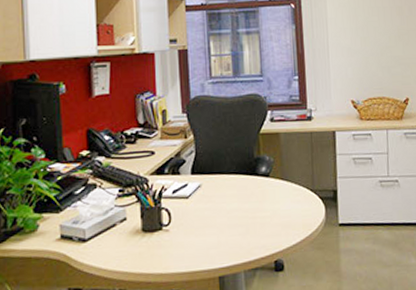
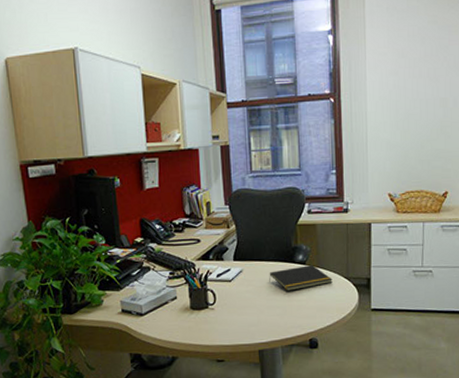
notepad: none [230,177,298,207] -> present [269,265,333,291]

